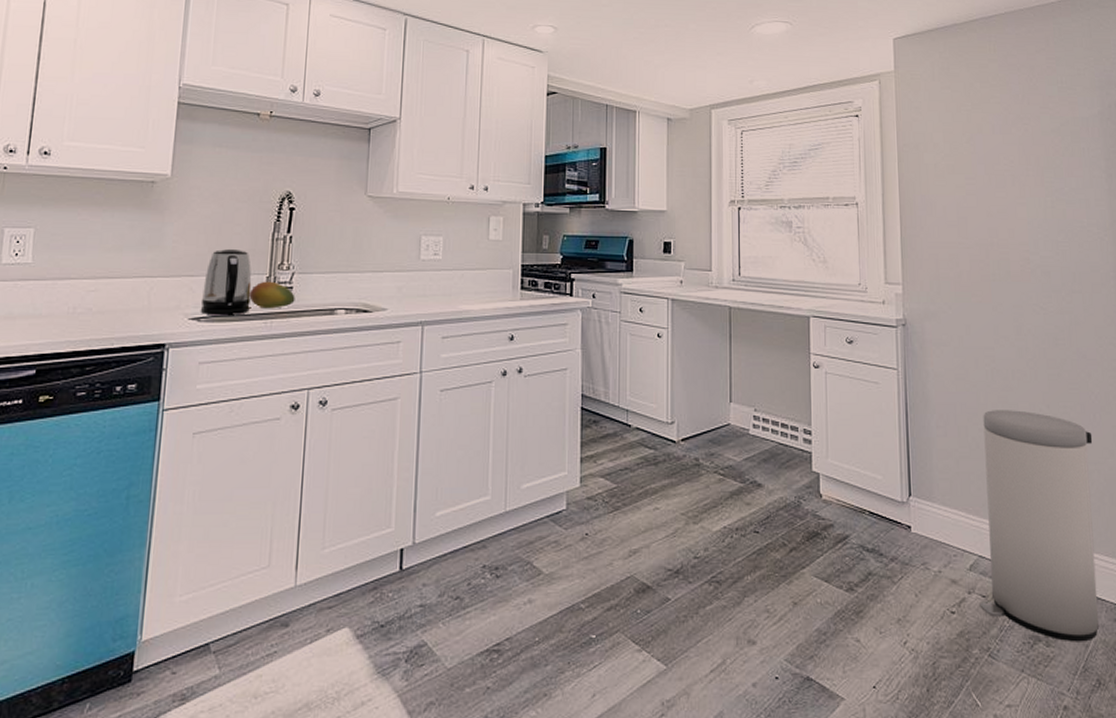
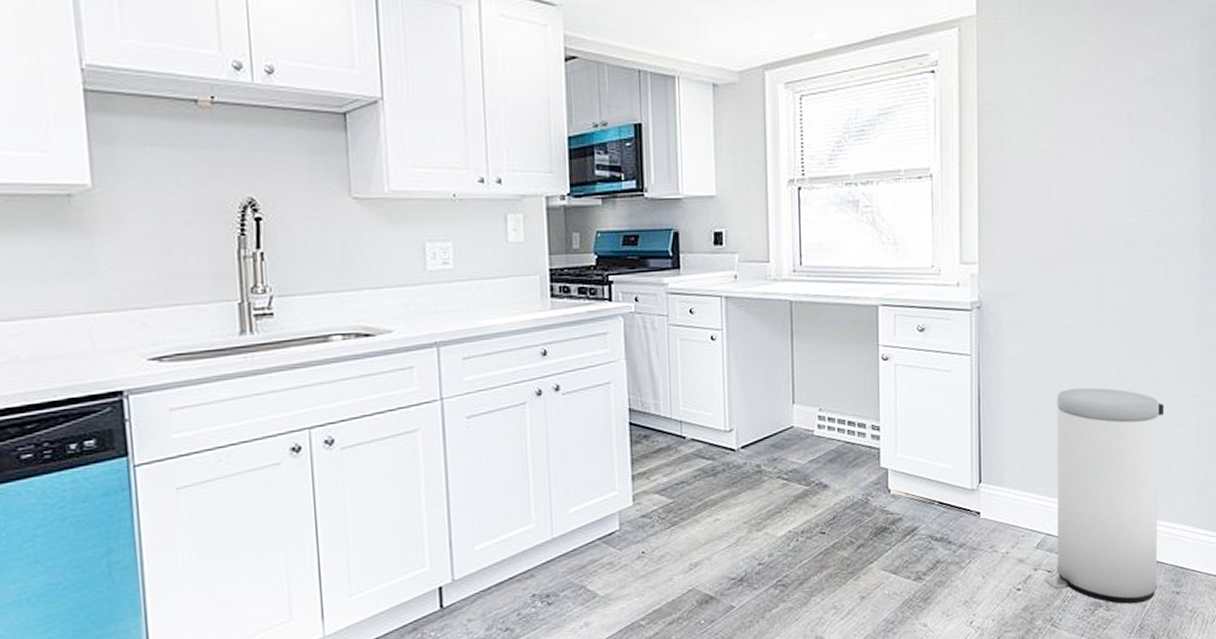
kettle: present [200,248,252,314] -> none [159,271,223,353]
fruit: present [249,281,295,309] -> none [219,308,279,341]

